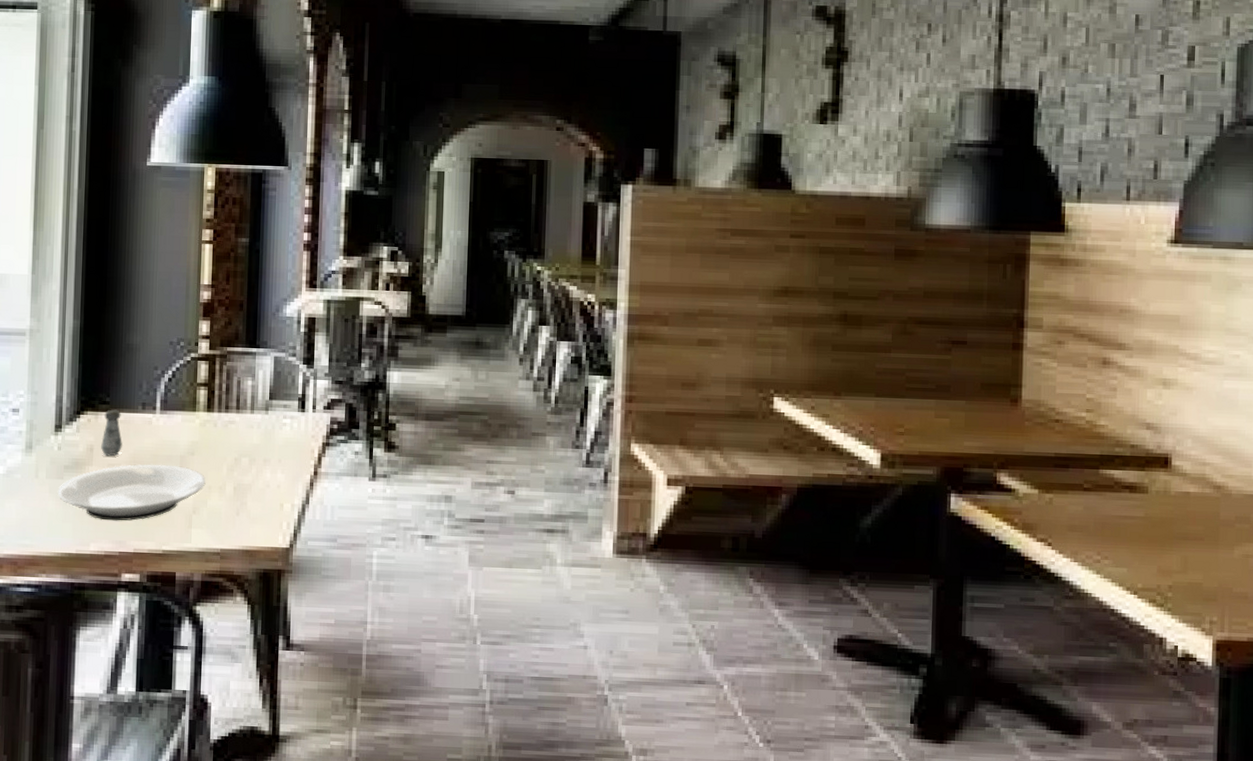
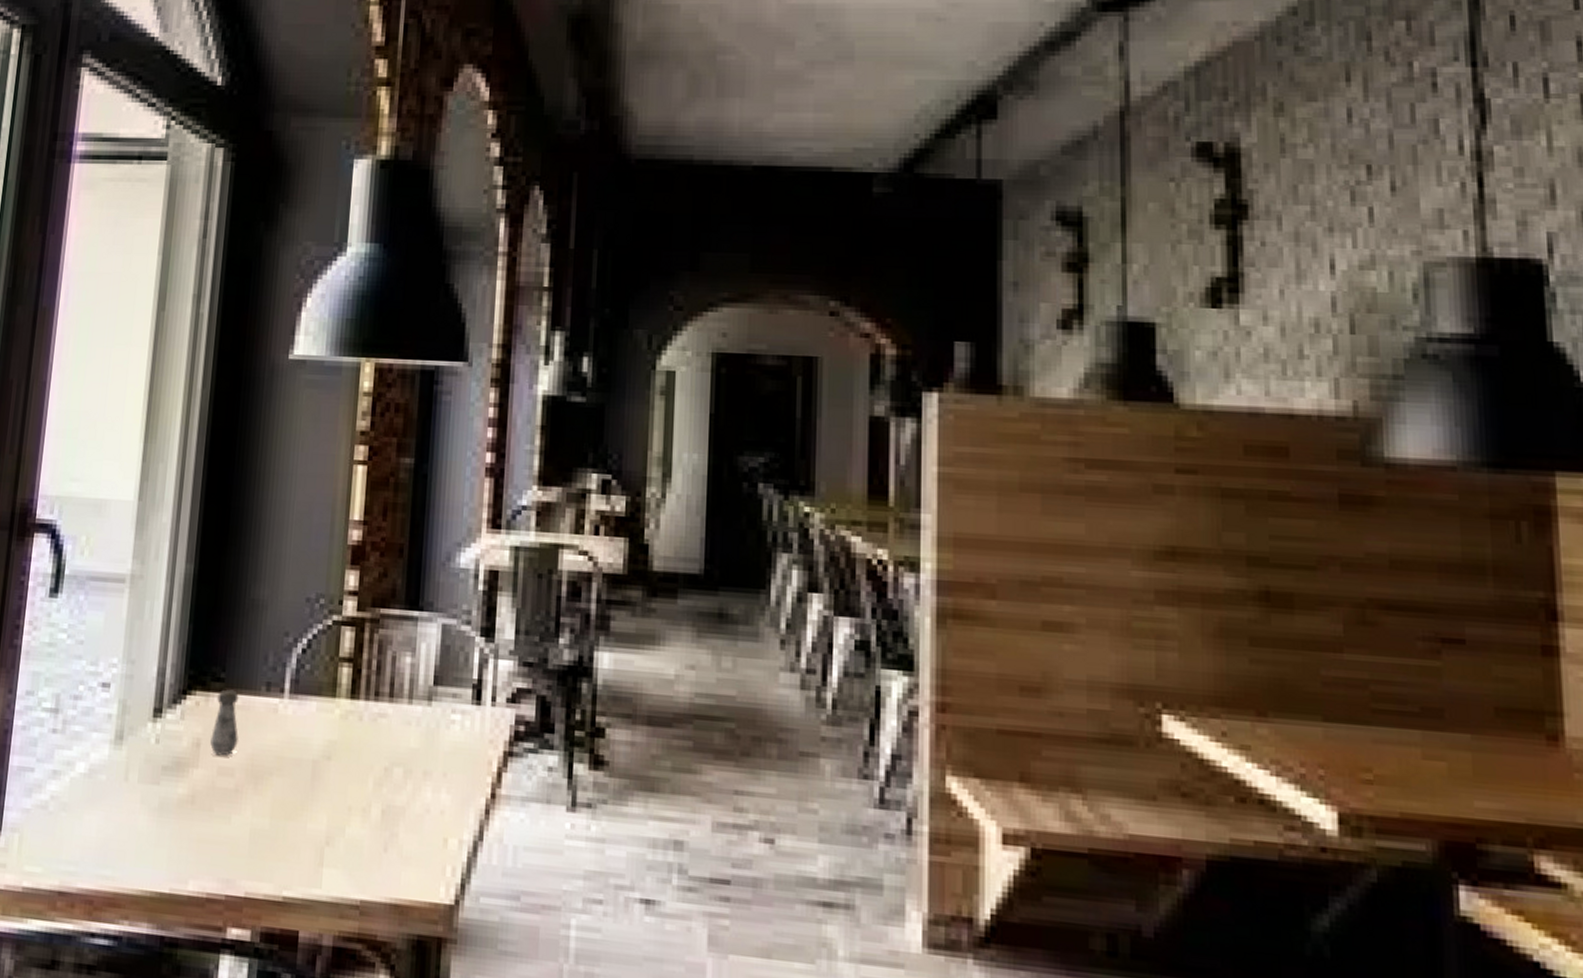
plate: present [57,464,206,521] -> none [150,769,345,850]

